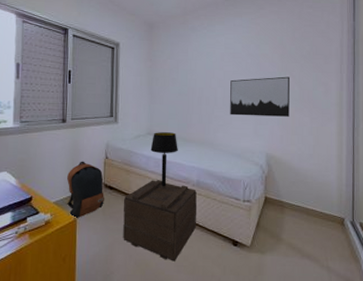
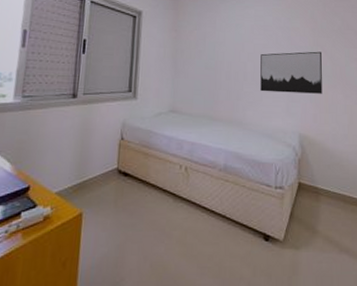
backpack: present [66,161,104,219] -> none [71,142,118,213]
wooden crate: present [123,180,198,261] -> none [137,164,224,262]
table lamp: present [150,132,178,187] -> none [172,109,204,173]

